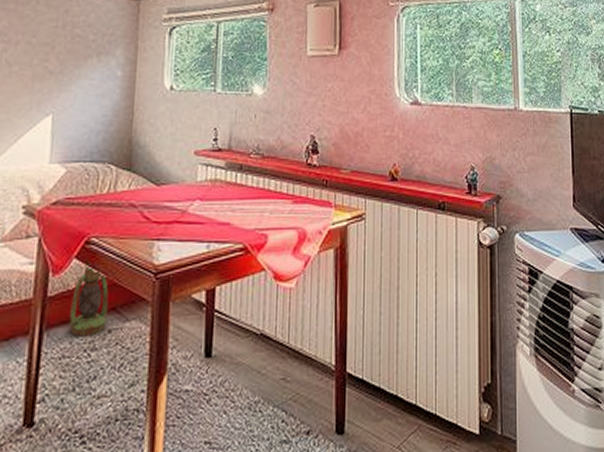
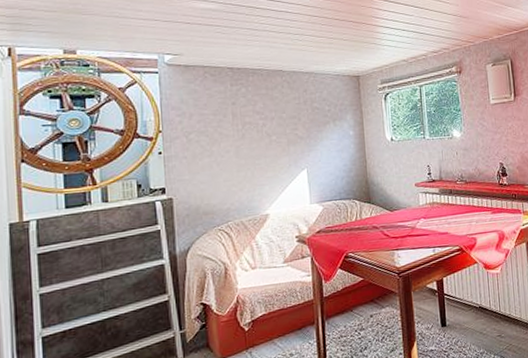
lantern: present [69,263,109,337] -> none [341,271,368,322]

